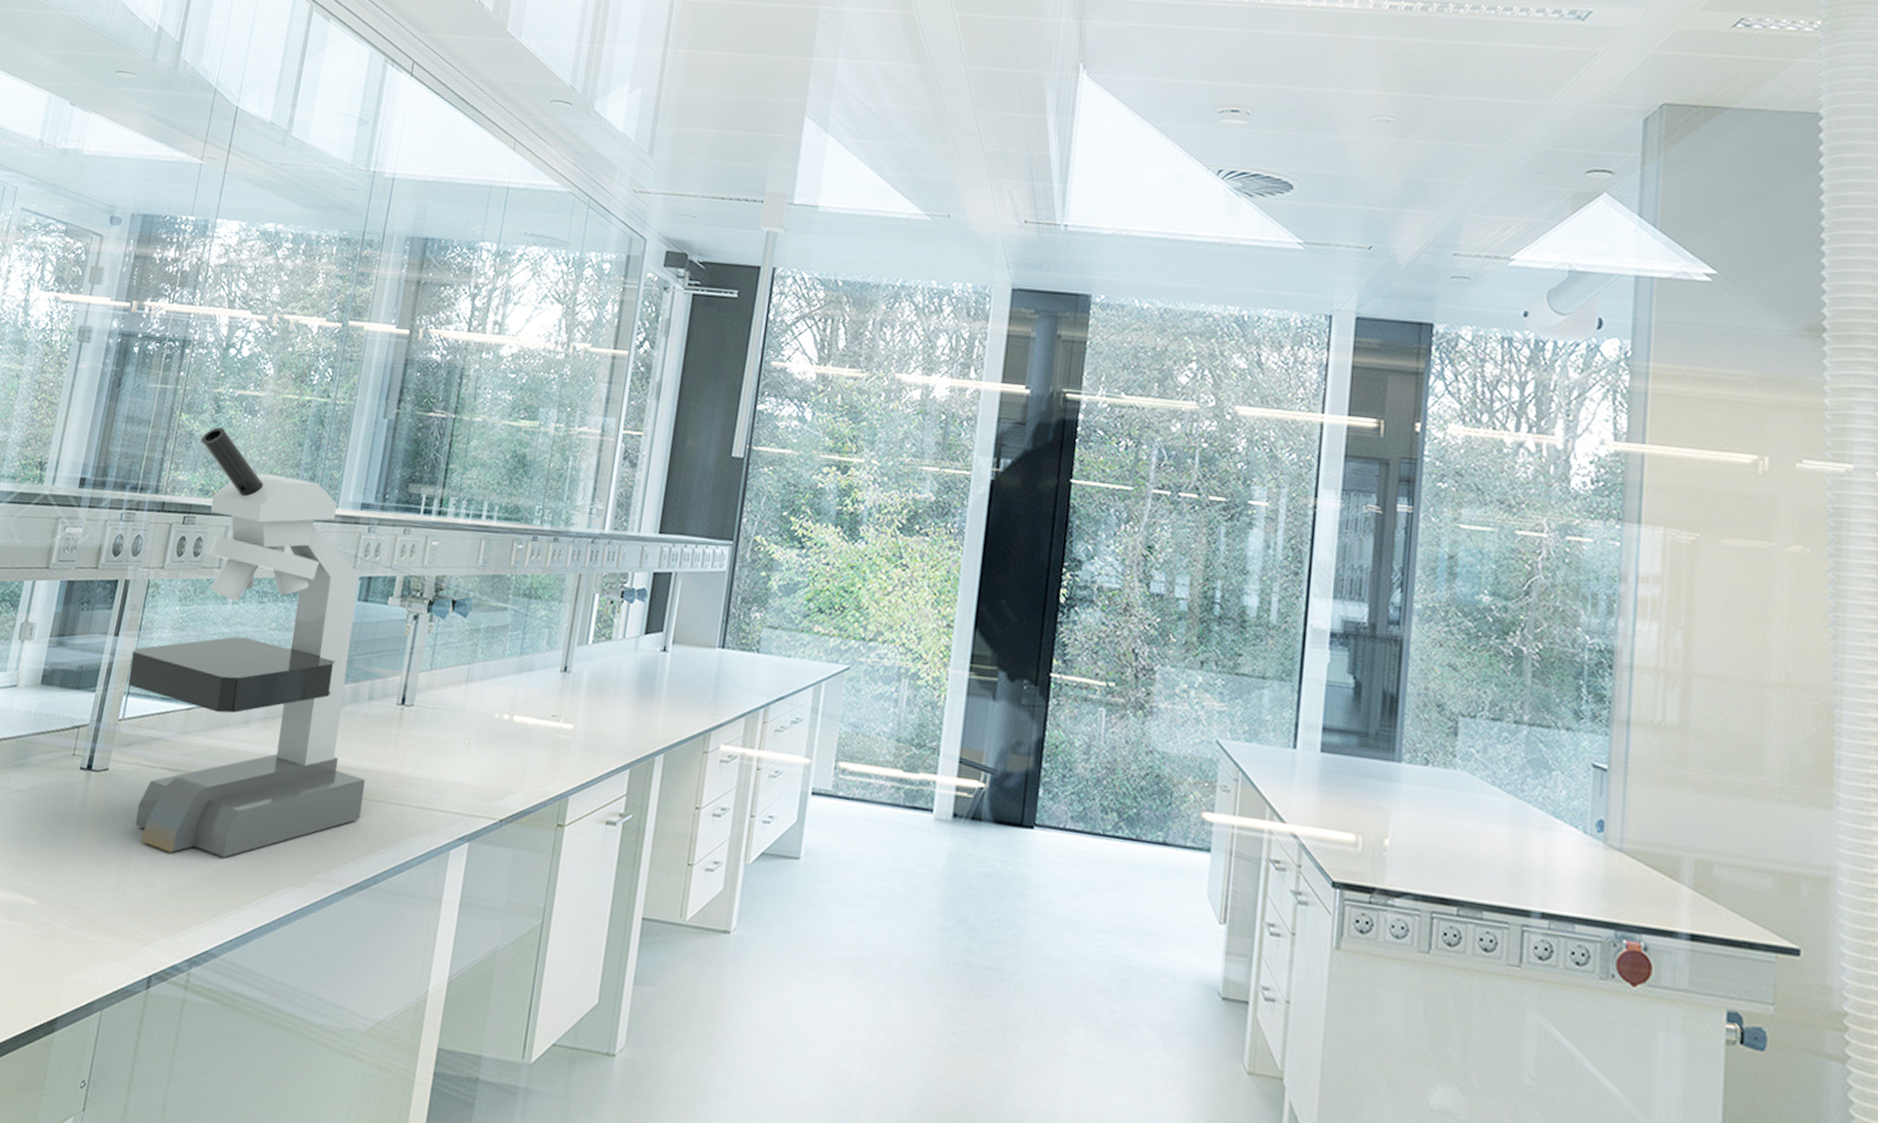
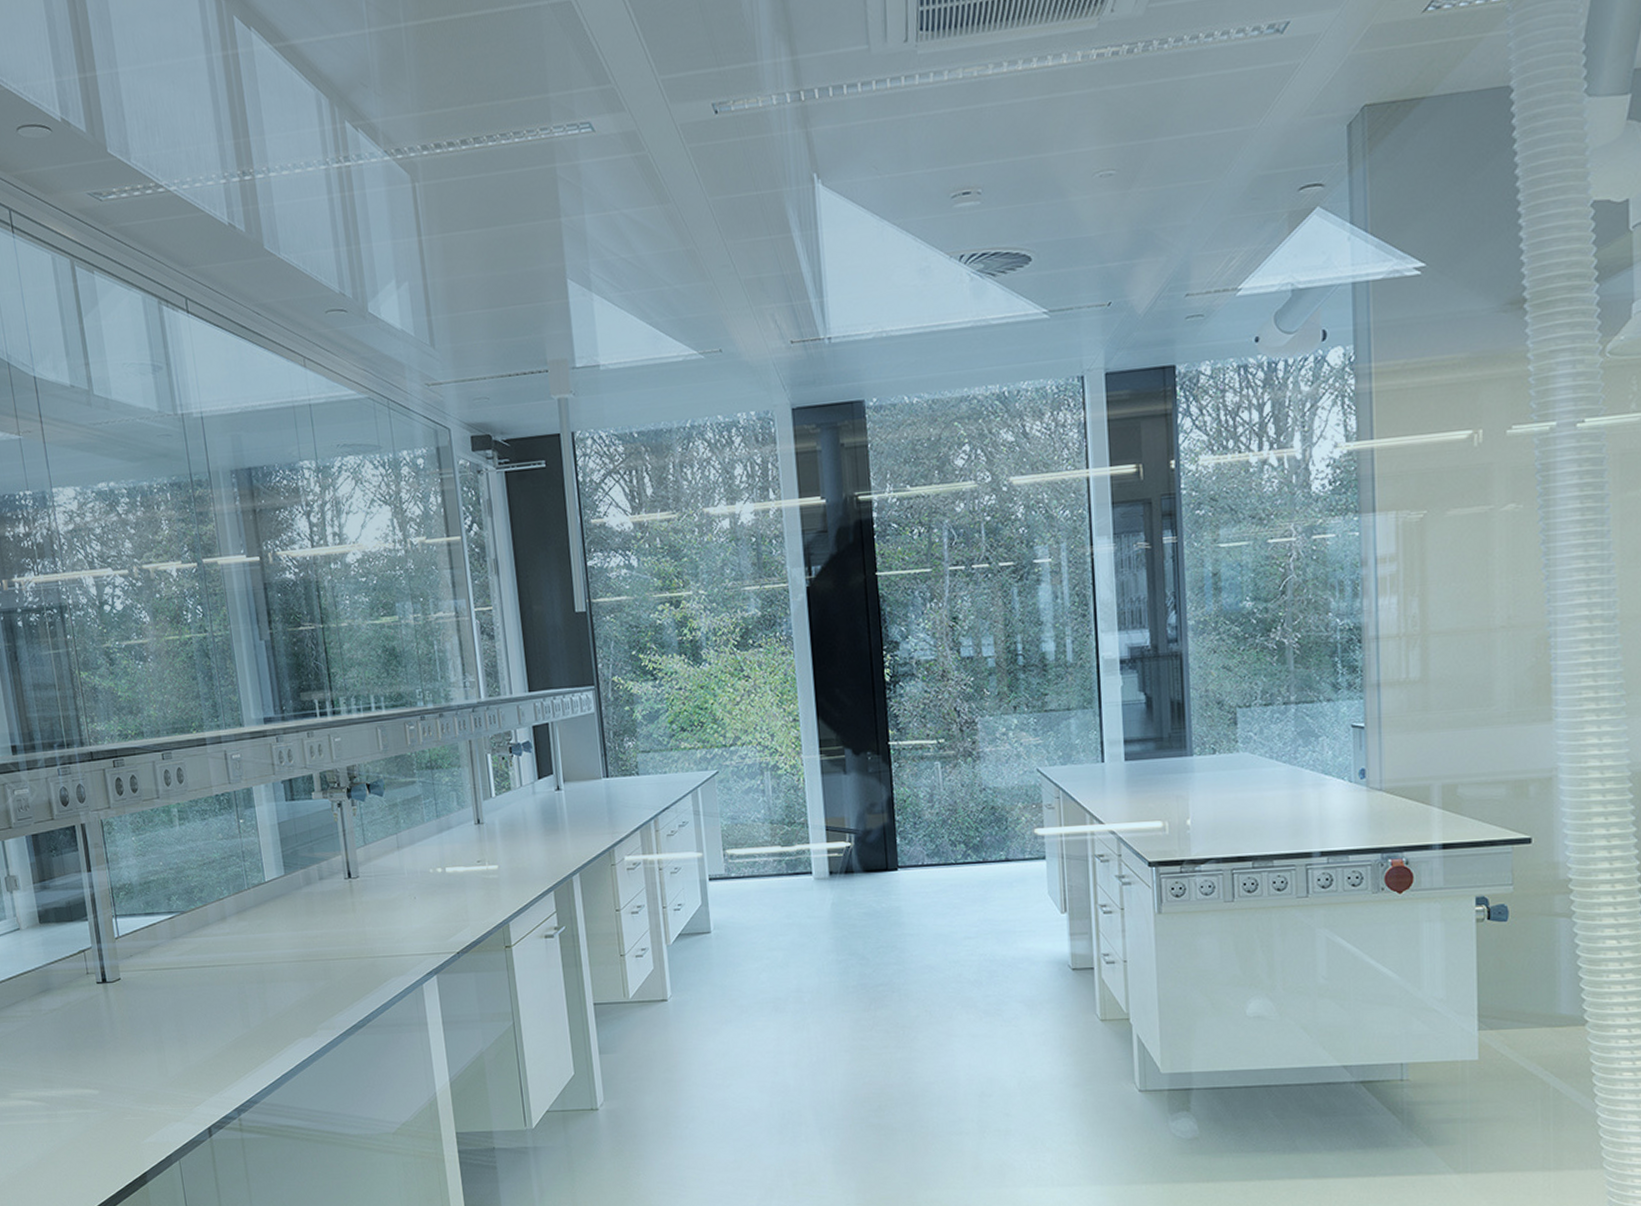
microscope: present [128,427,365,857] -> none [105,677,342,1033]

